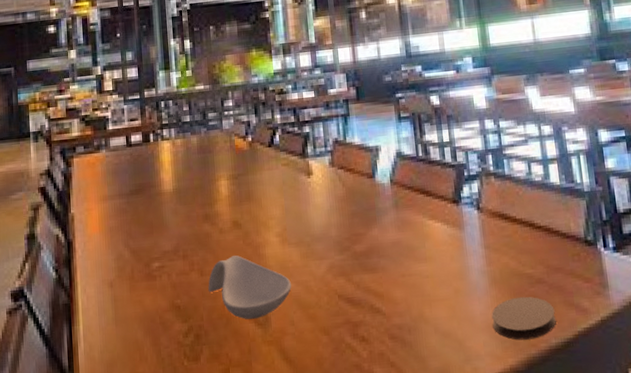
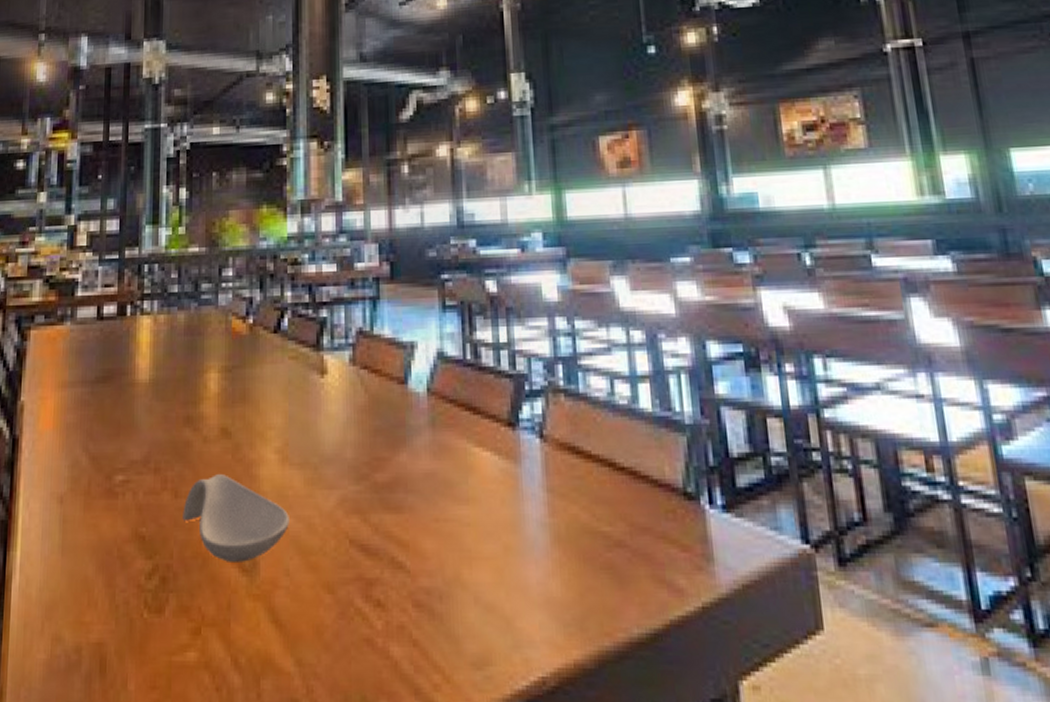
coaster: present [491,296,556,341] -> none [552,563,640,626]

